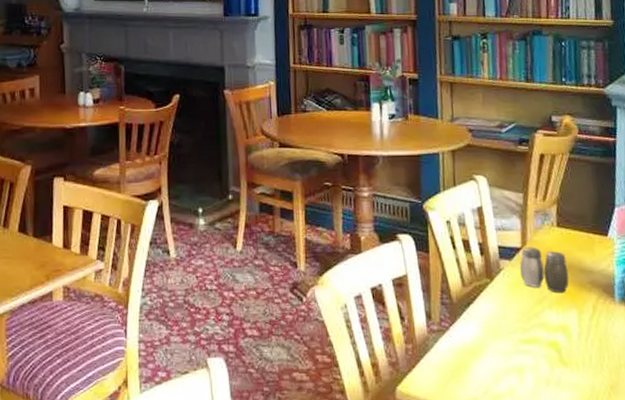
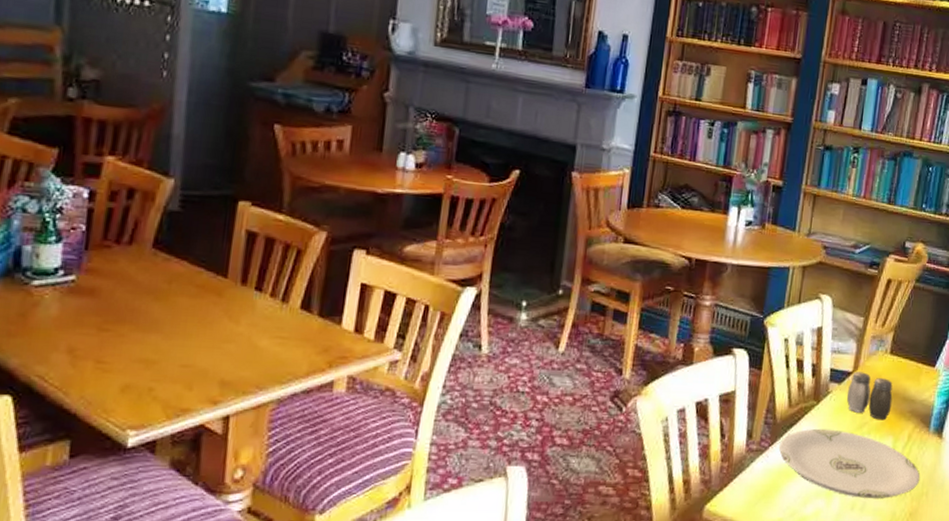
plate: none [459,305,615,373] -> present [778,428,920,498]

